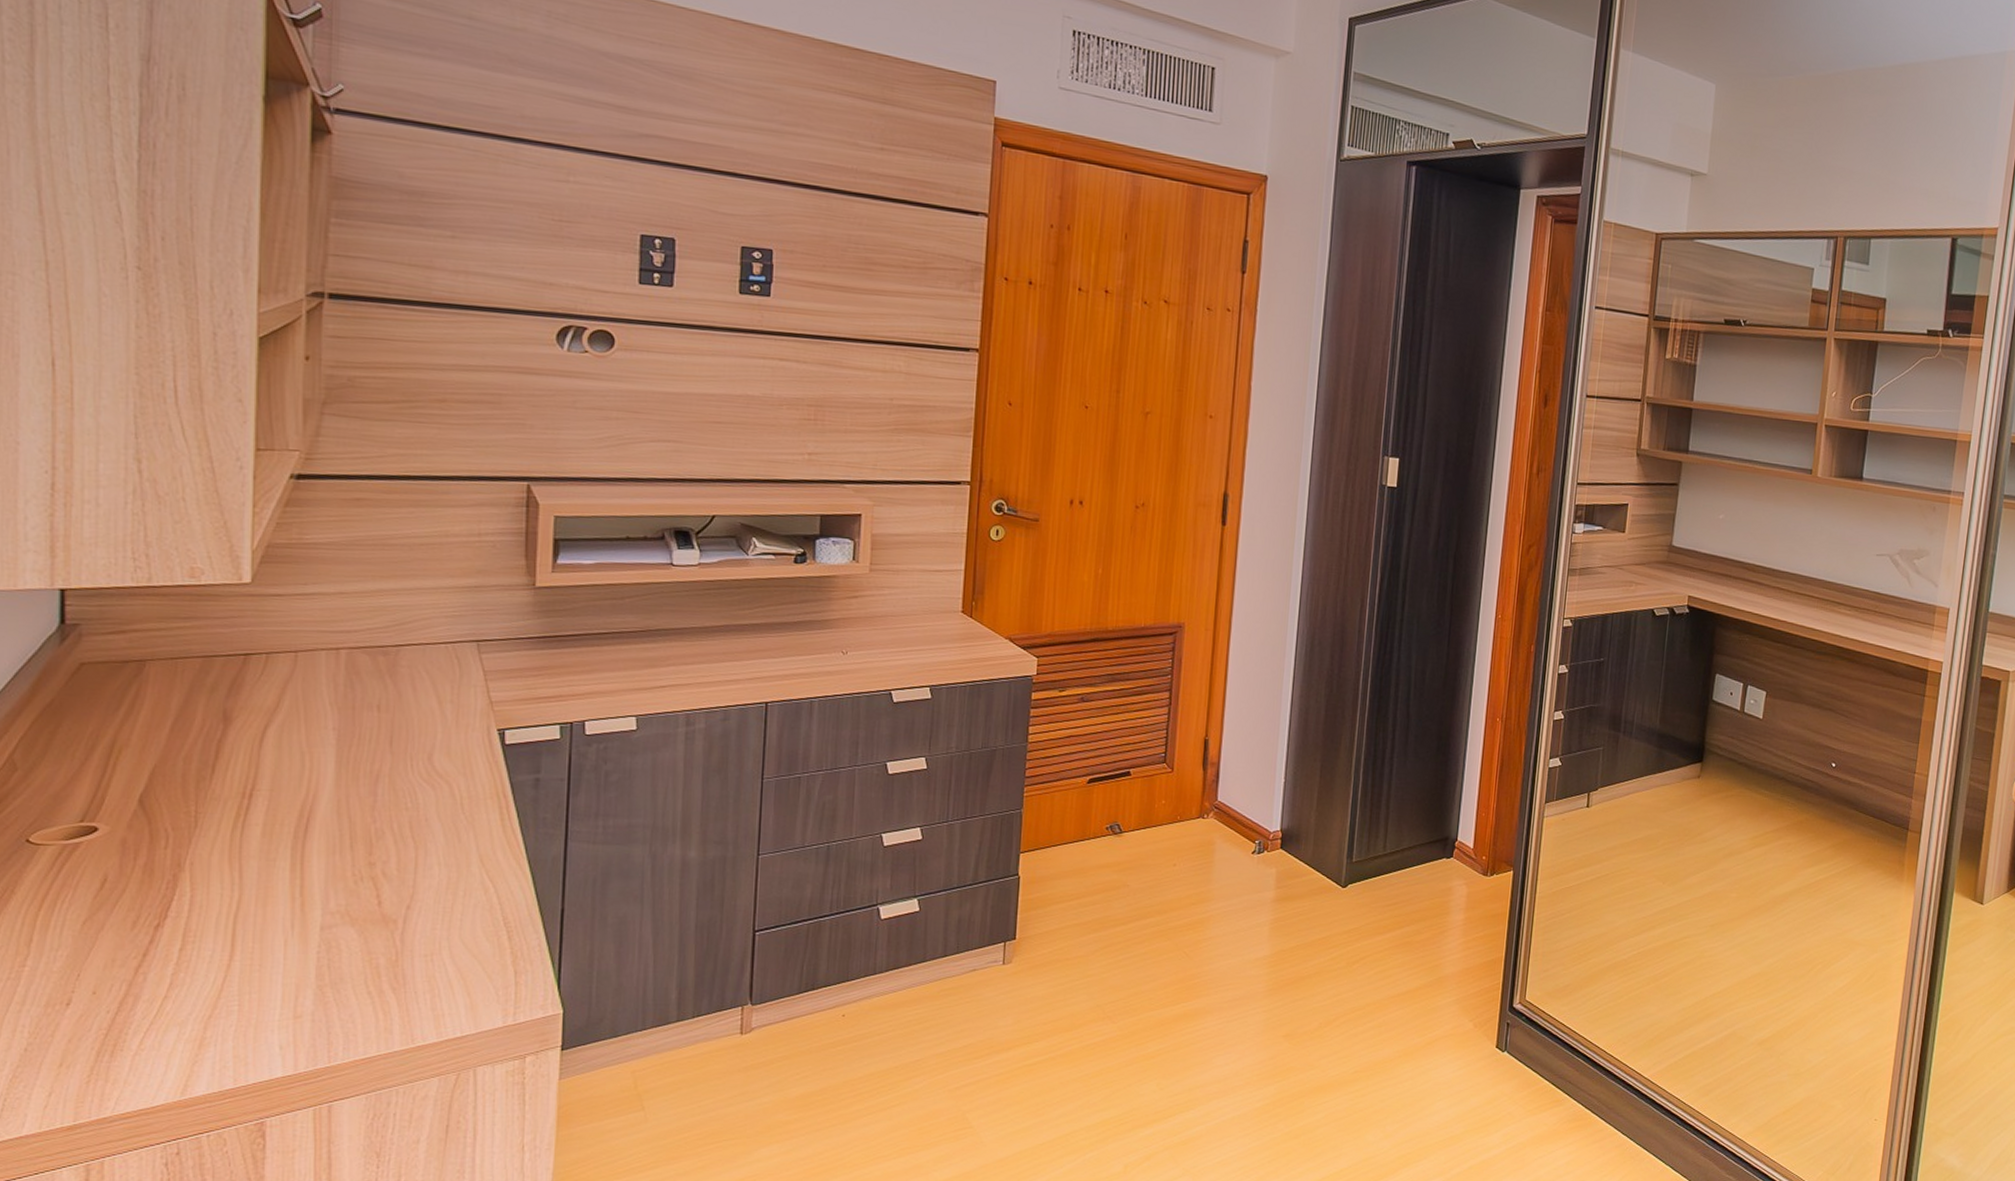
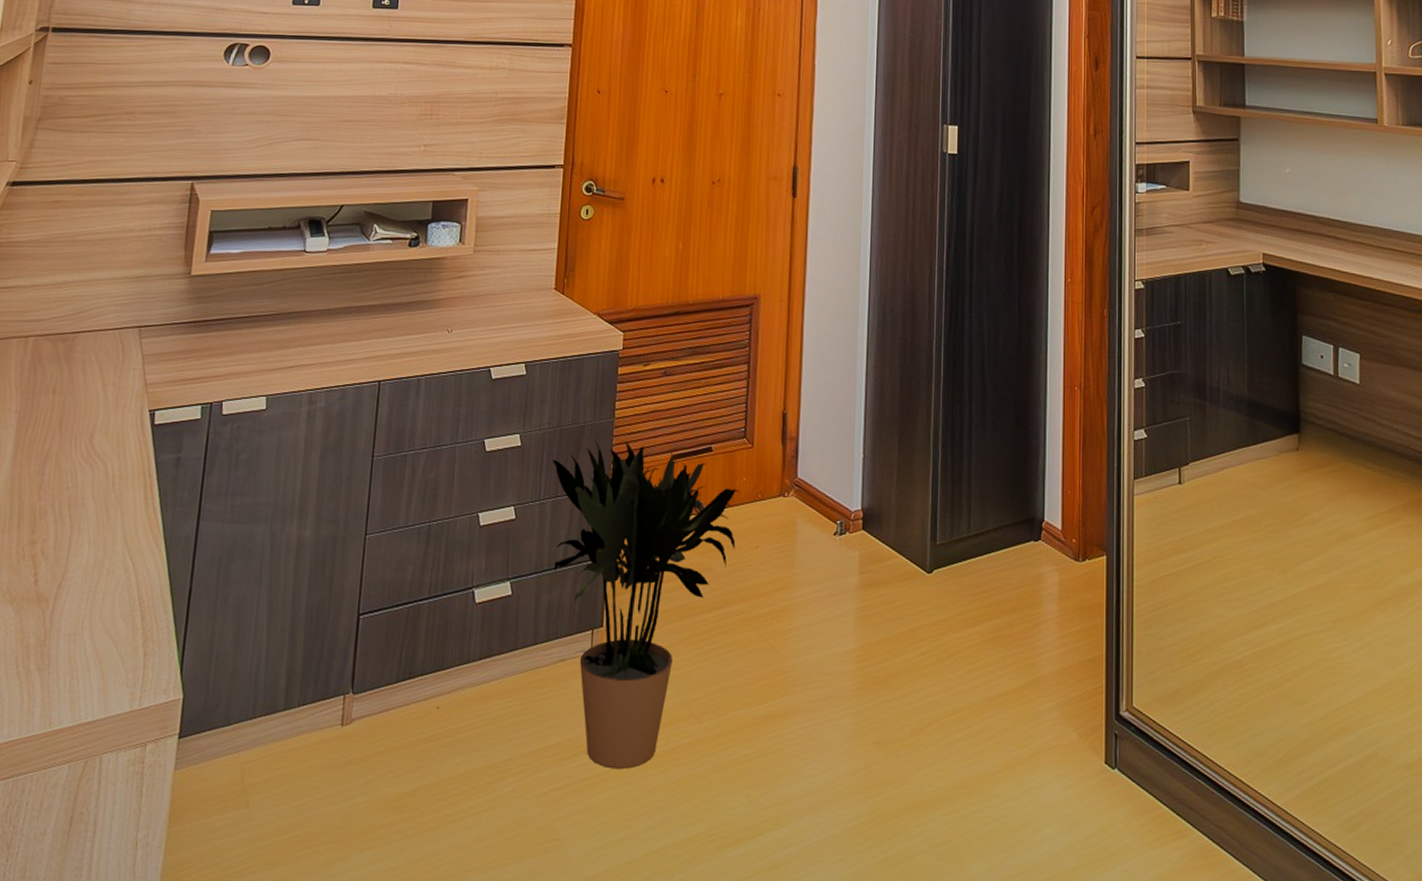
potted plant: none [961,763,1159,1065] -> present [553,440,741,769]

